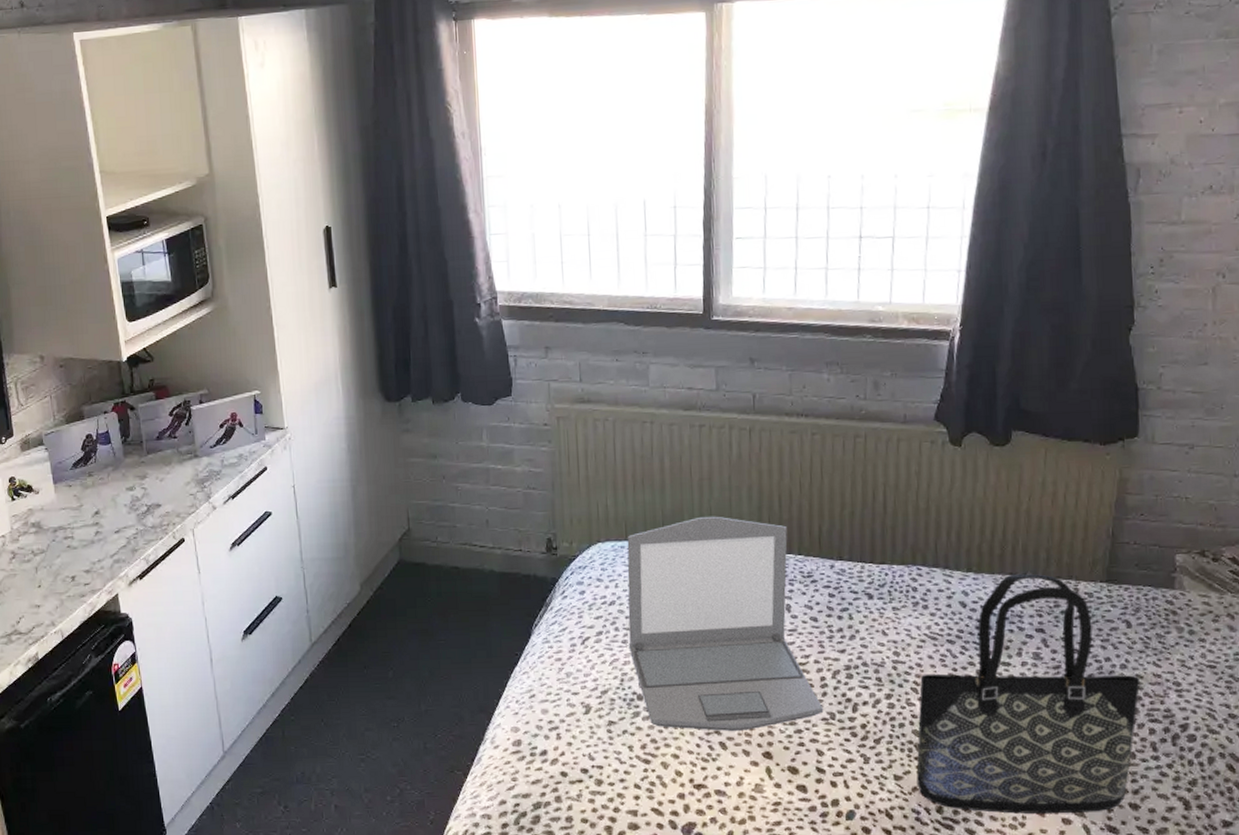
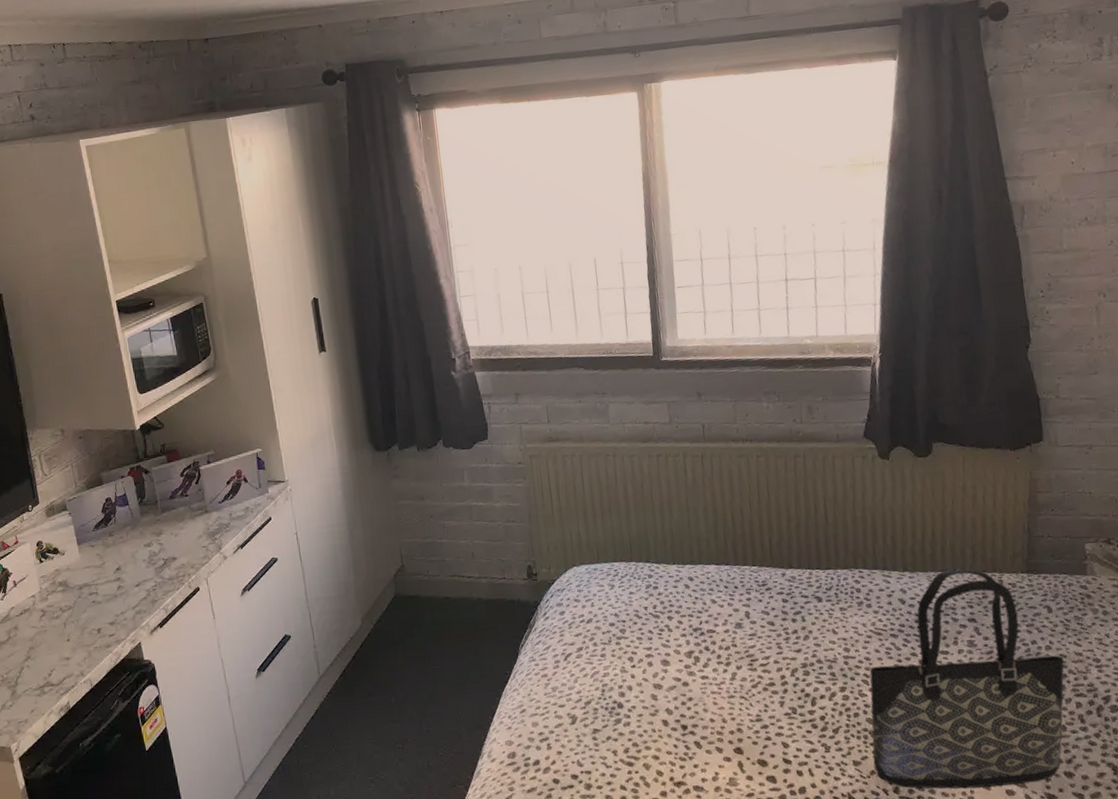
laptop: present [627,516,824,731] -> none [599,535,786,732]

